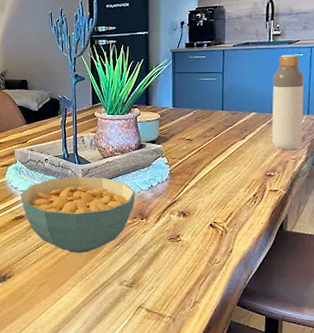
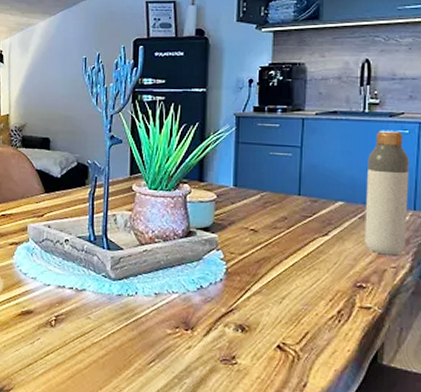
cereal bowl: present [20,176,135,254] -> none [30,265,179,368]

